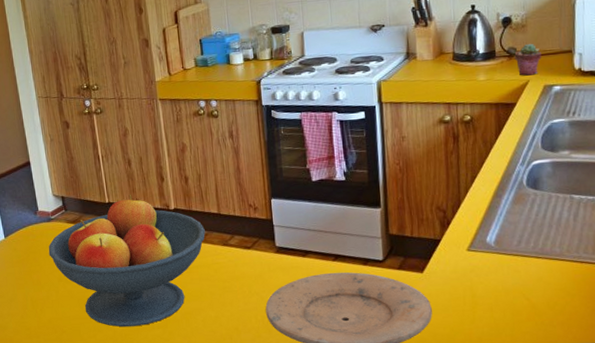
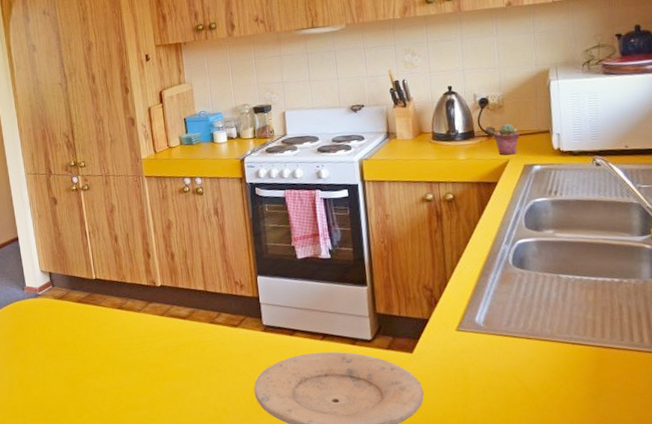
fruit bowl: present [48,194,205,328] -> none [35,270,192,407]

